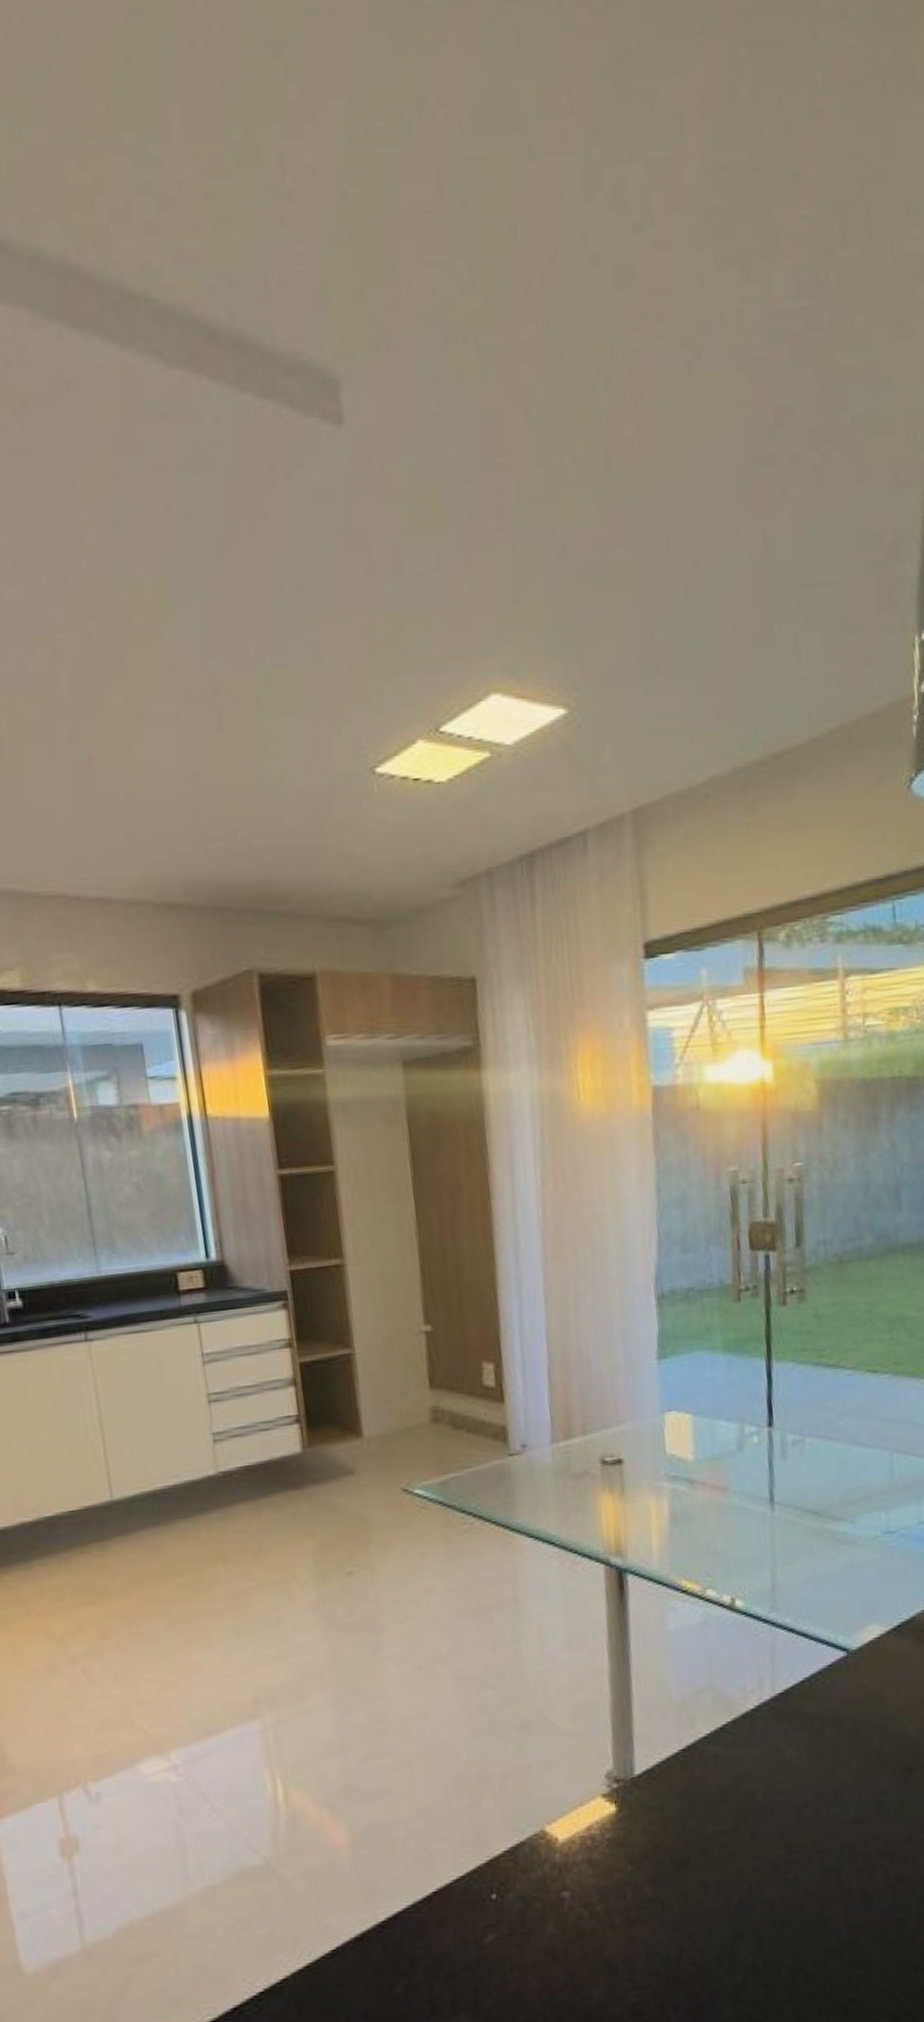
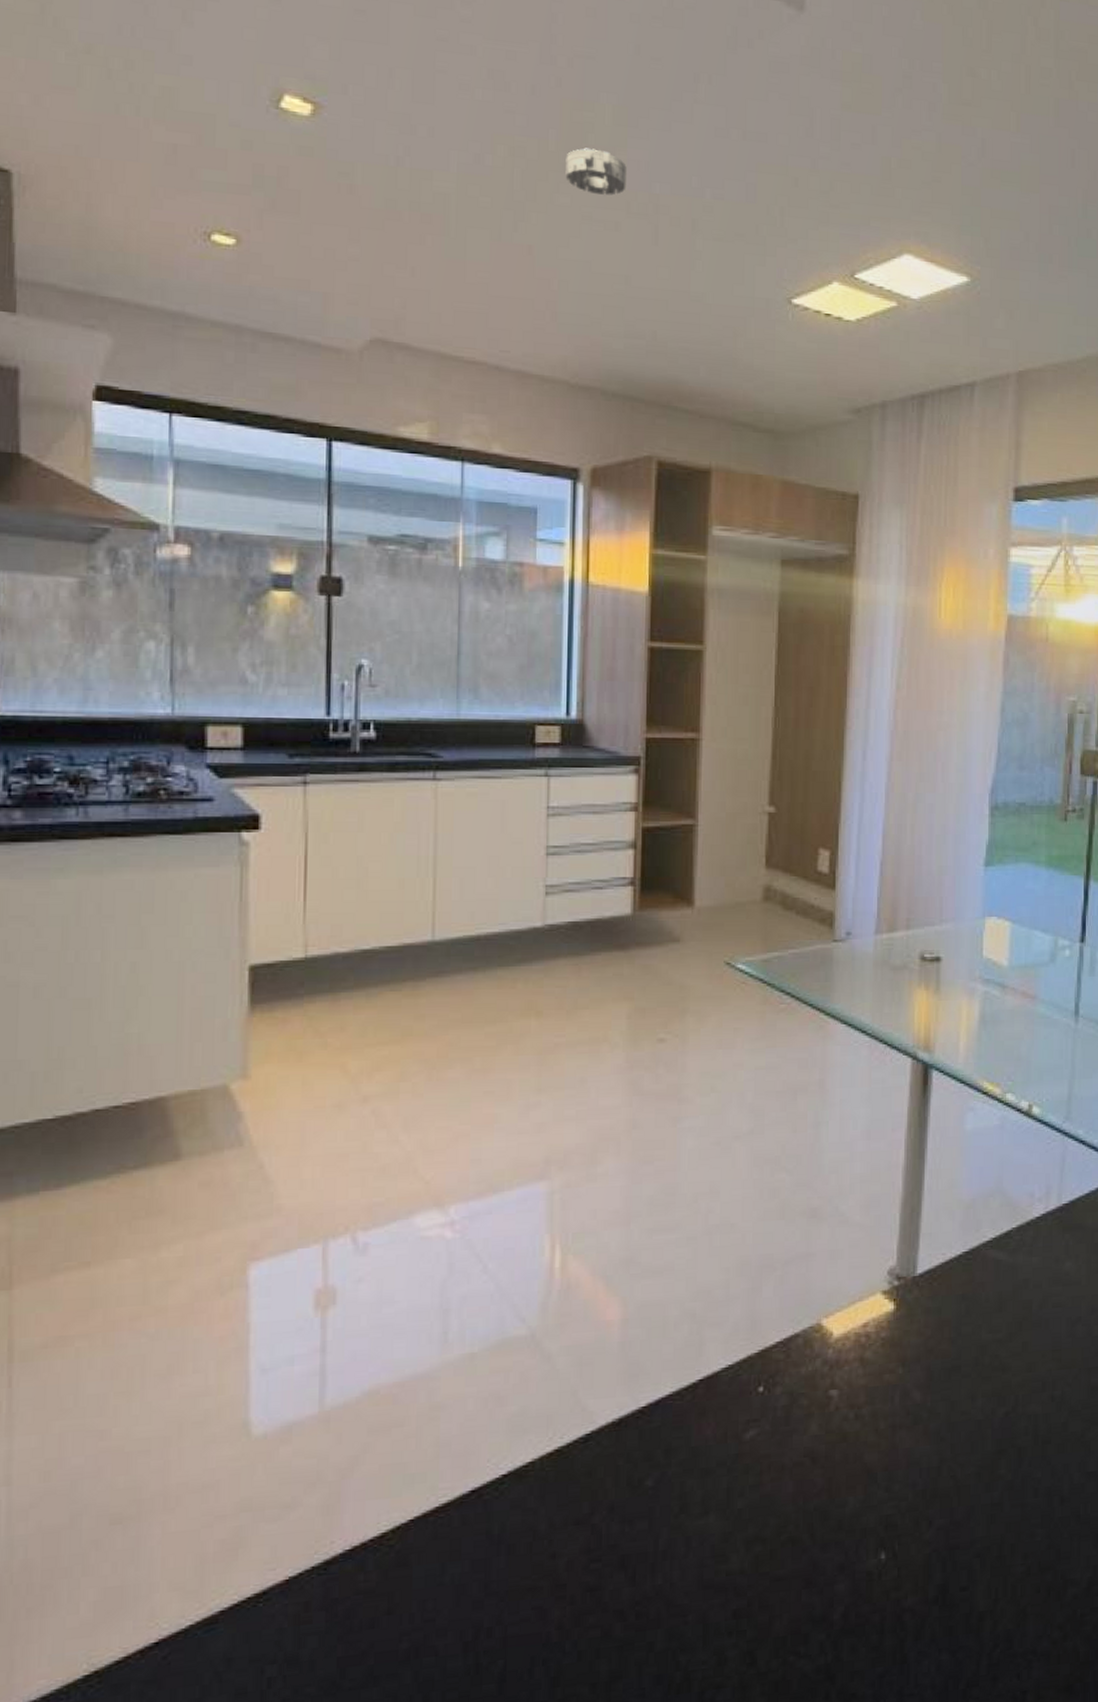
smoke detector: none [111,633,181,685] -> present [565,147,627,196]

